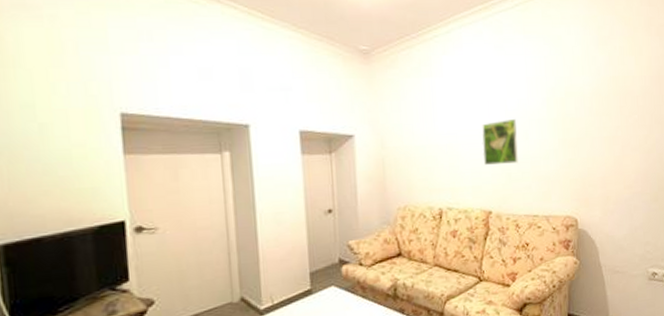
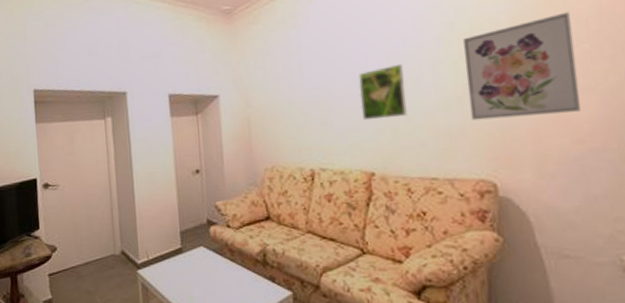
wall art: none [560,89,631,169] -> present [463,11,582,121]

